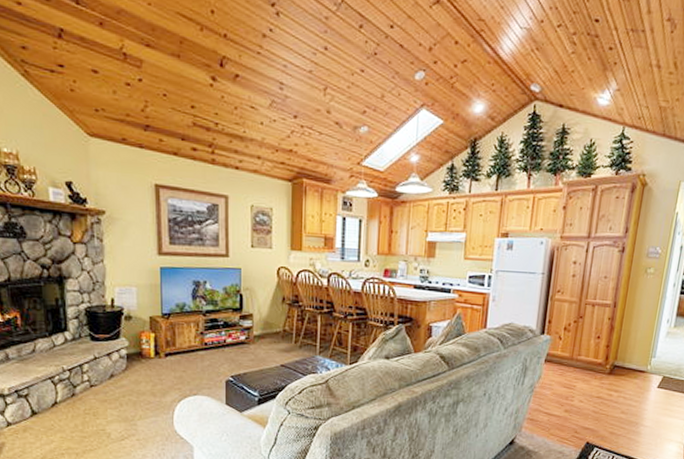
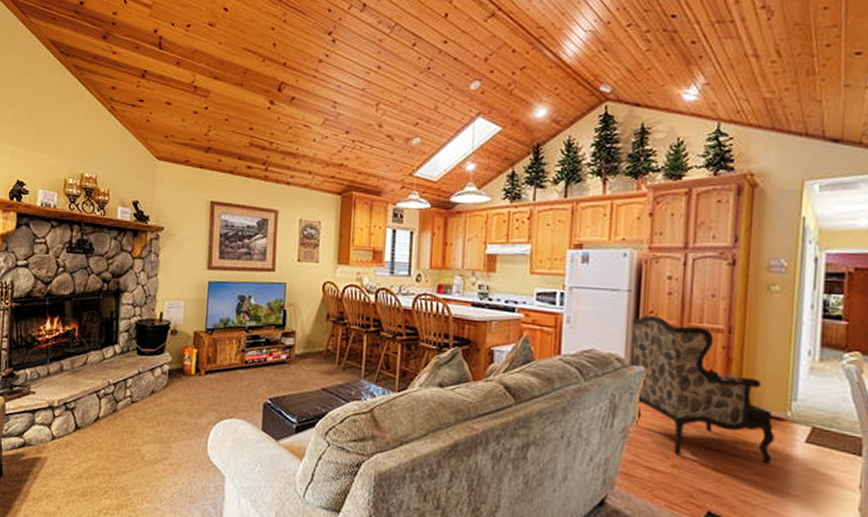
armchair: none [539,294,638,405] -> present [631,315,775,464]

